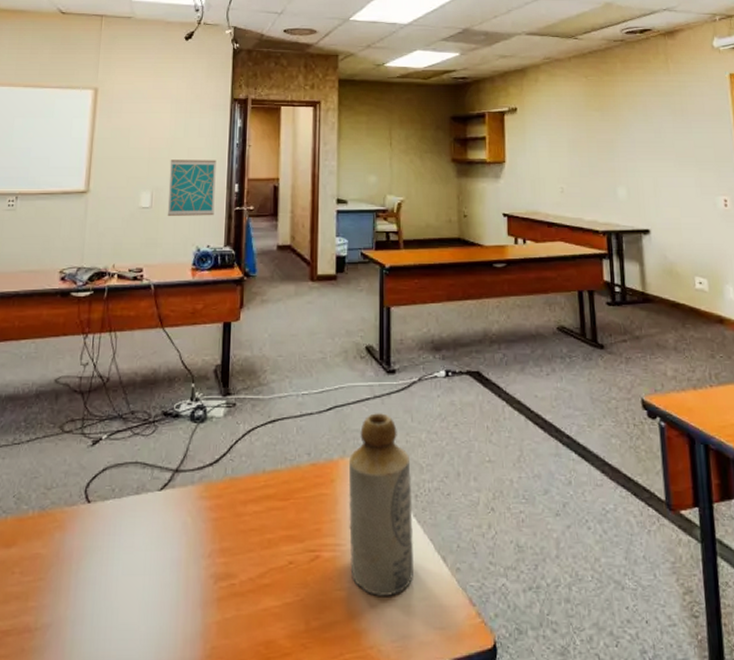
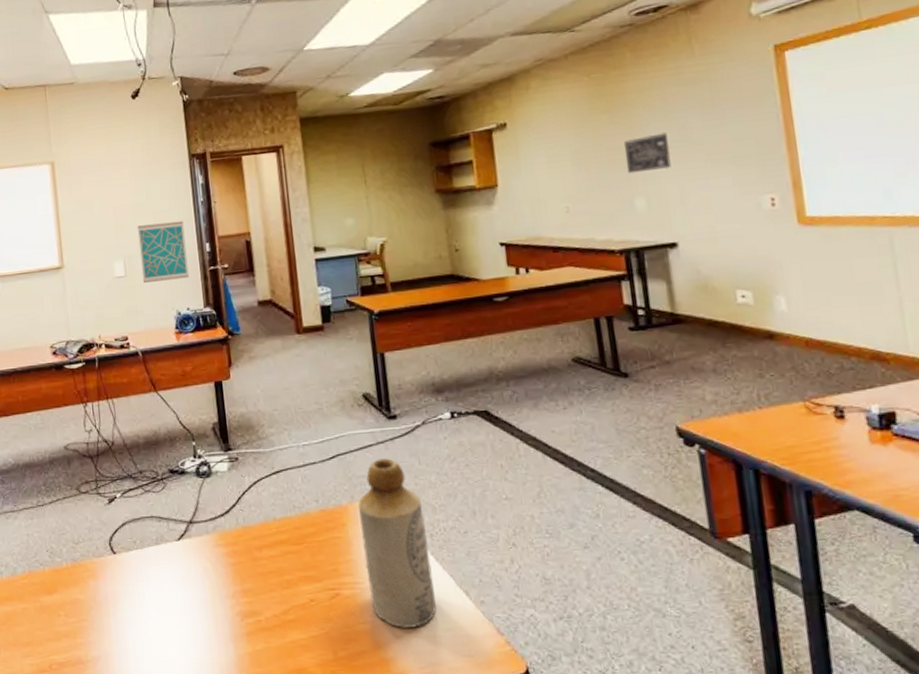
wall art: none [612,133,648,165] -> present [624,132,671,174]

